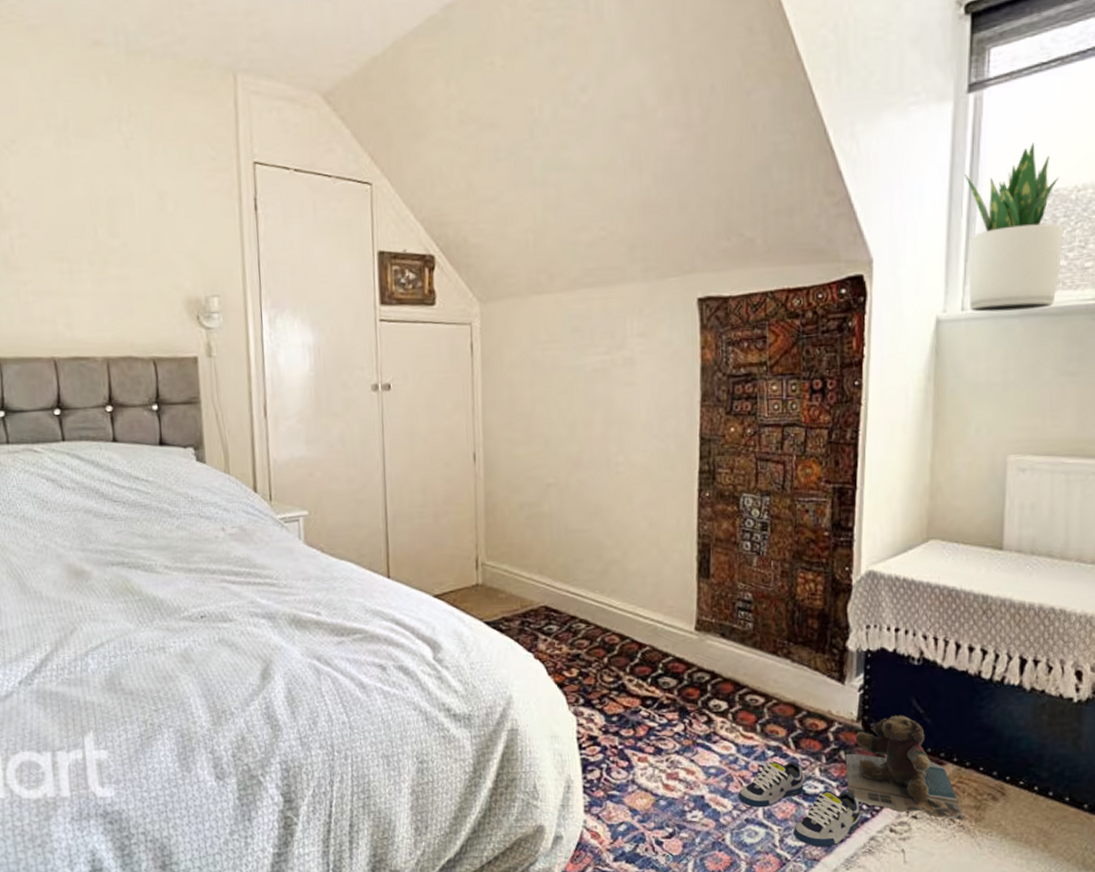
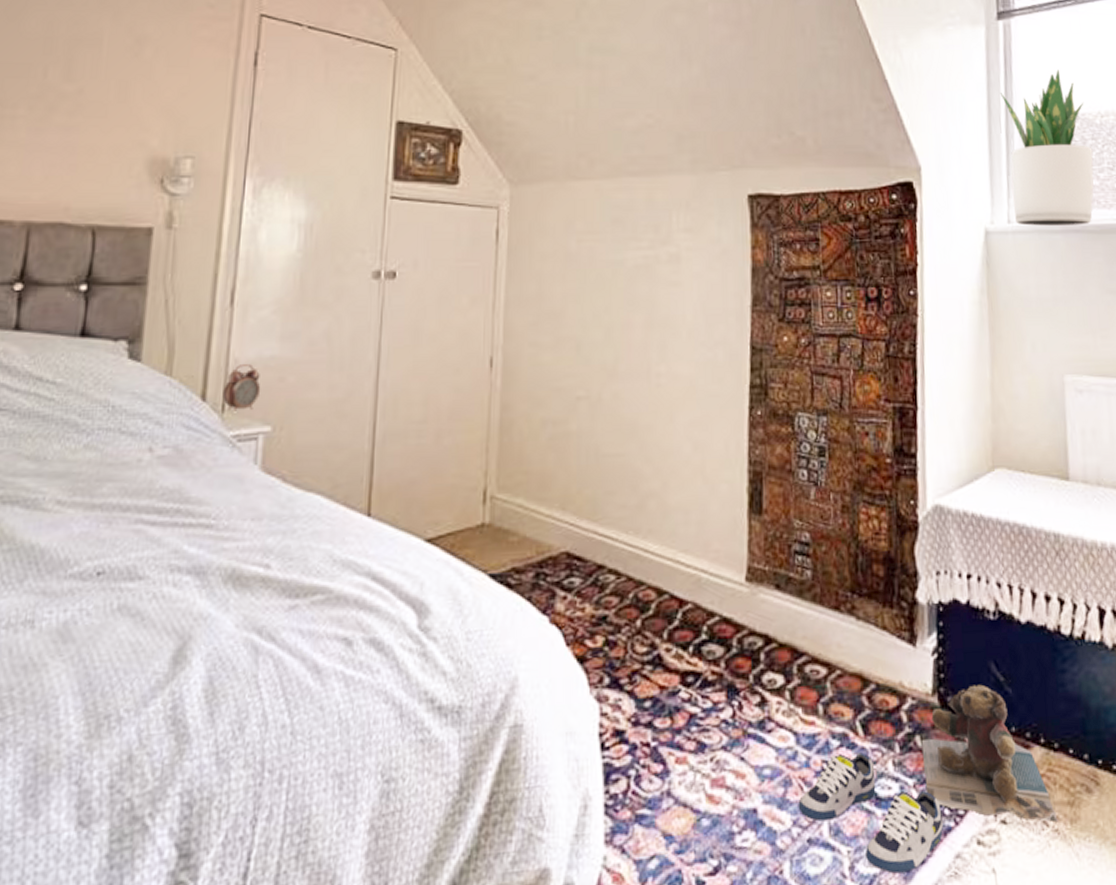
alarm clock: none [268,463,297,500] -> present [222,364,261,412]

